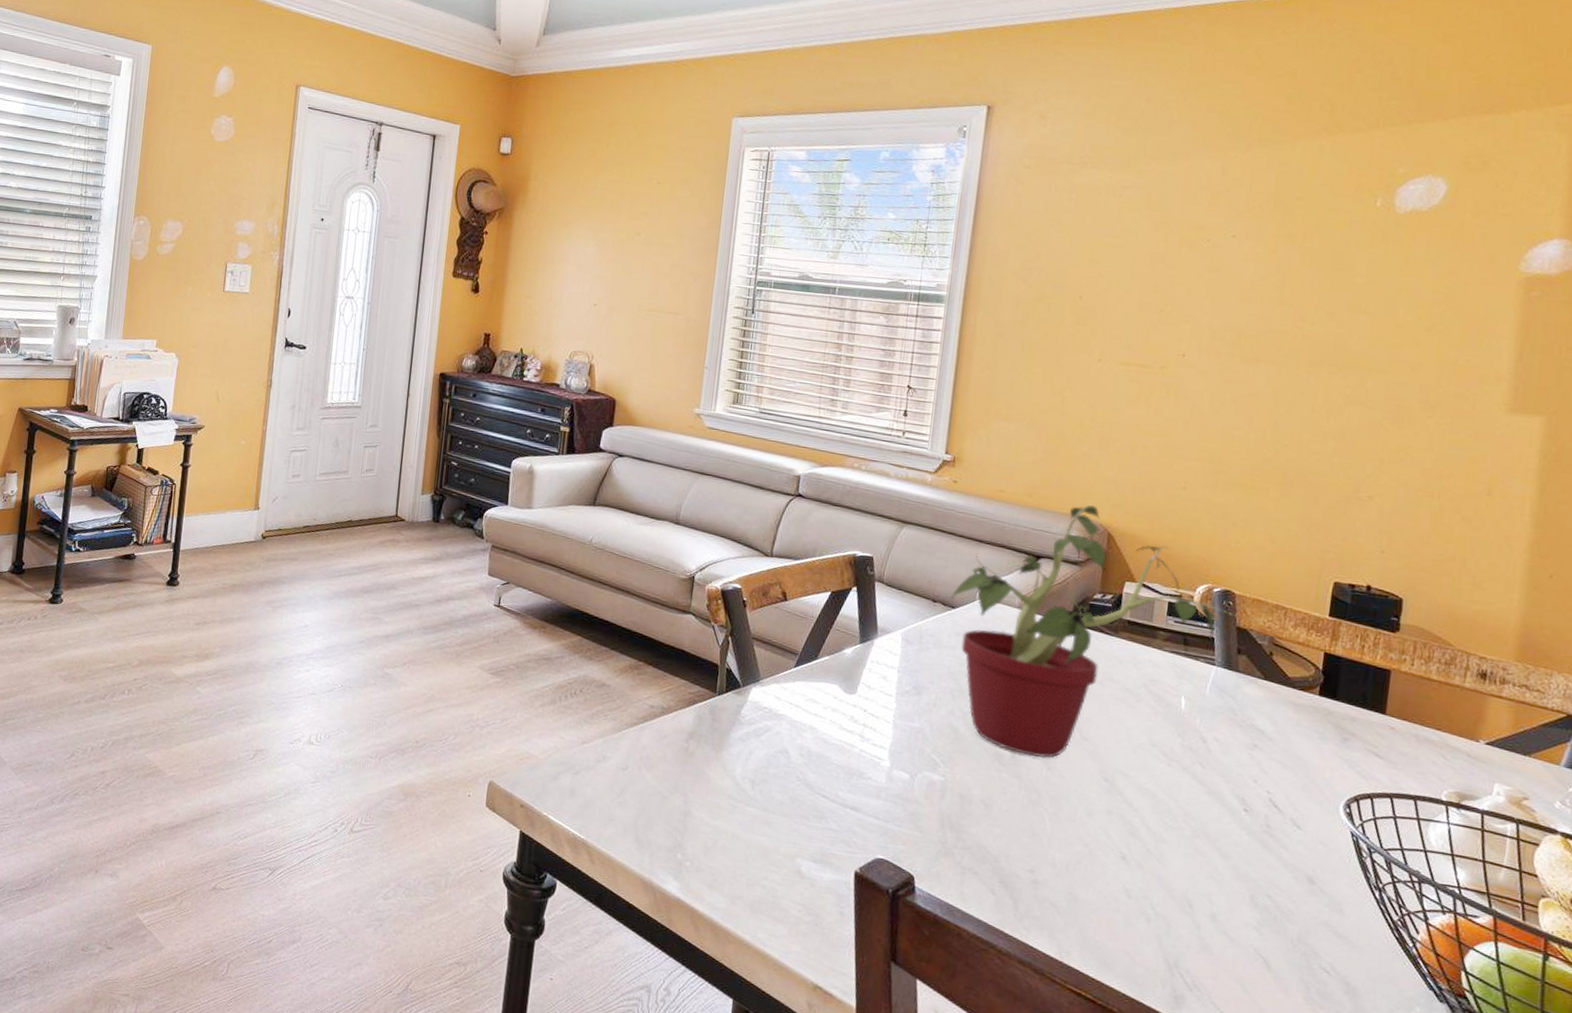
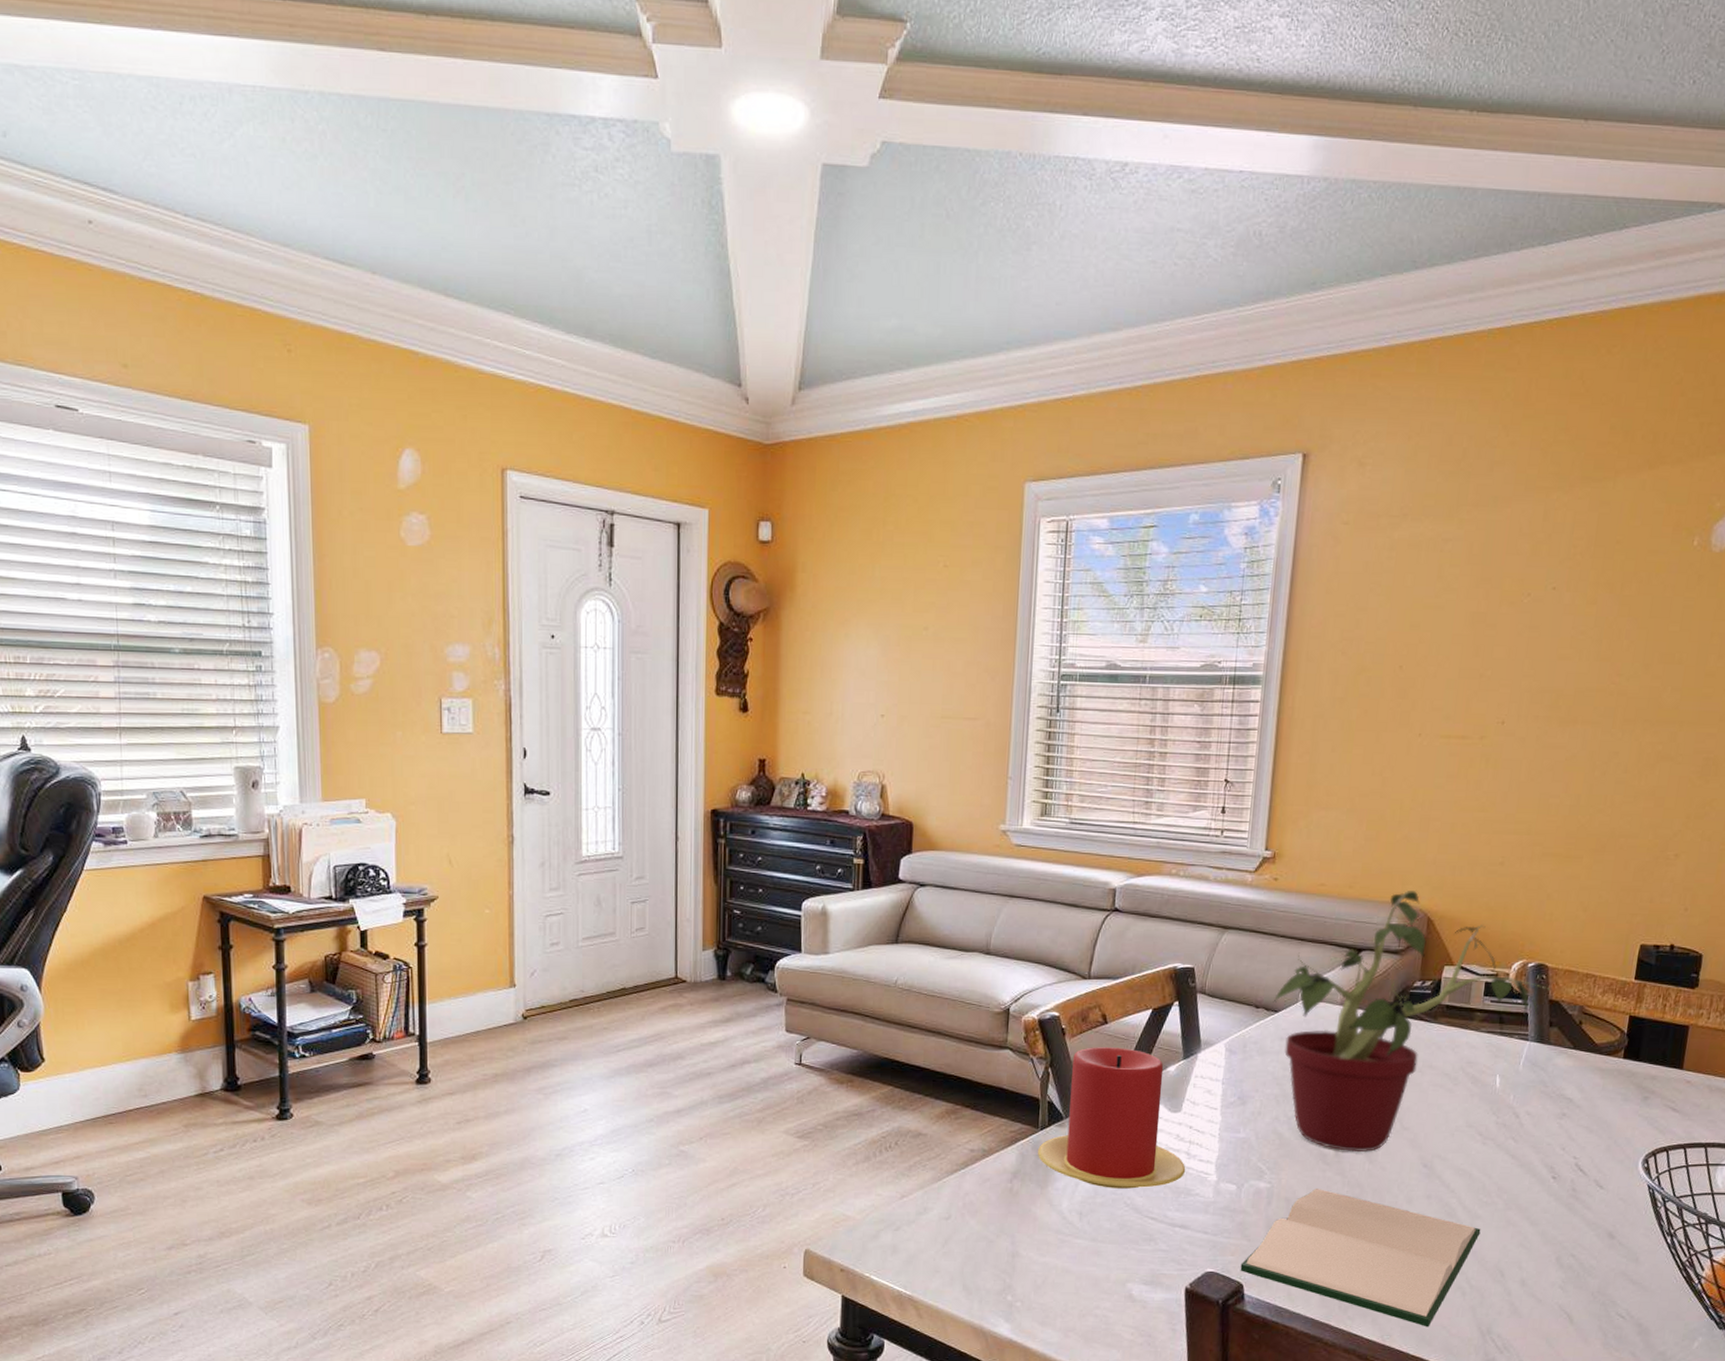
candle: none [714,621,859,765] -> present [1038,1047,1186,1189]
hardback book: none [911,788,1167,951] -> present [1240,1189,1481,1327]

